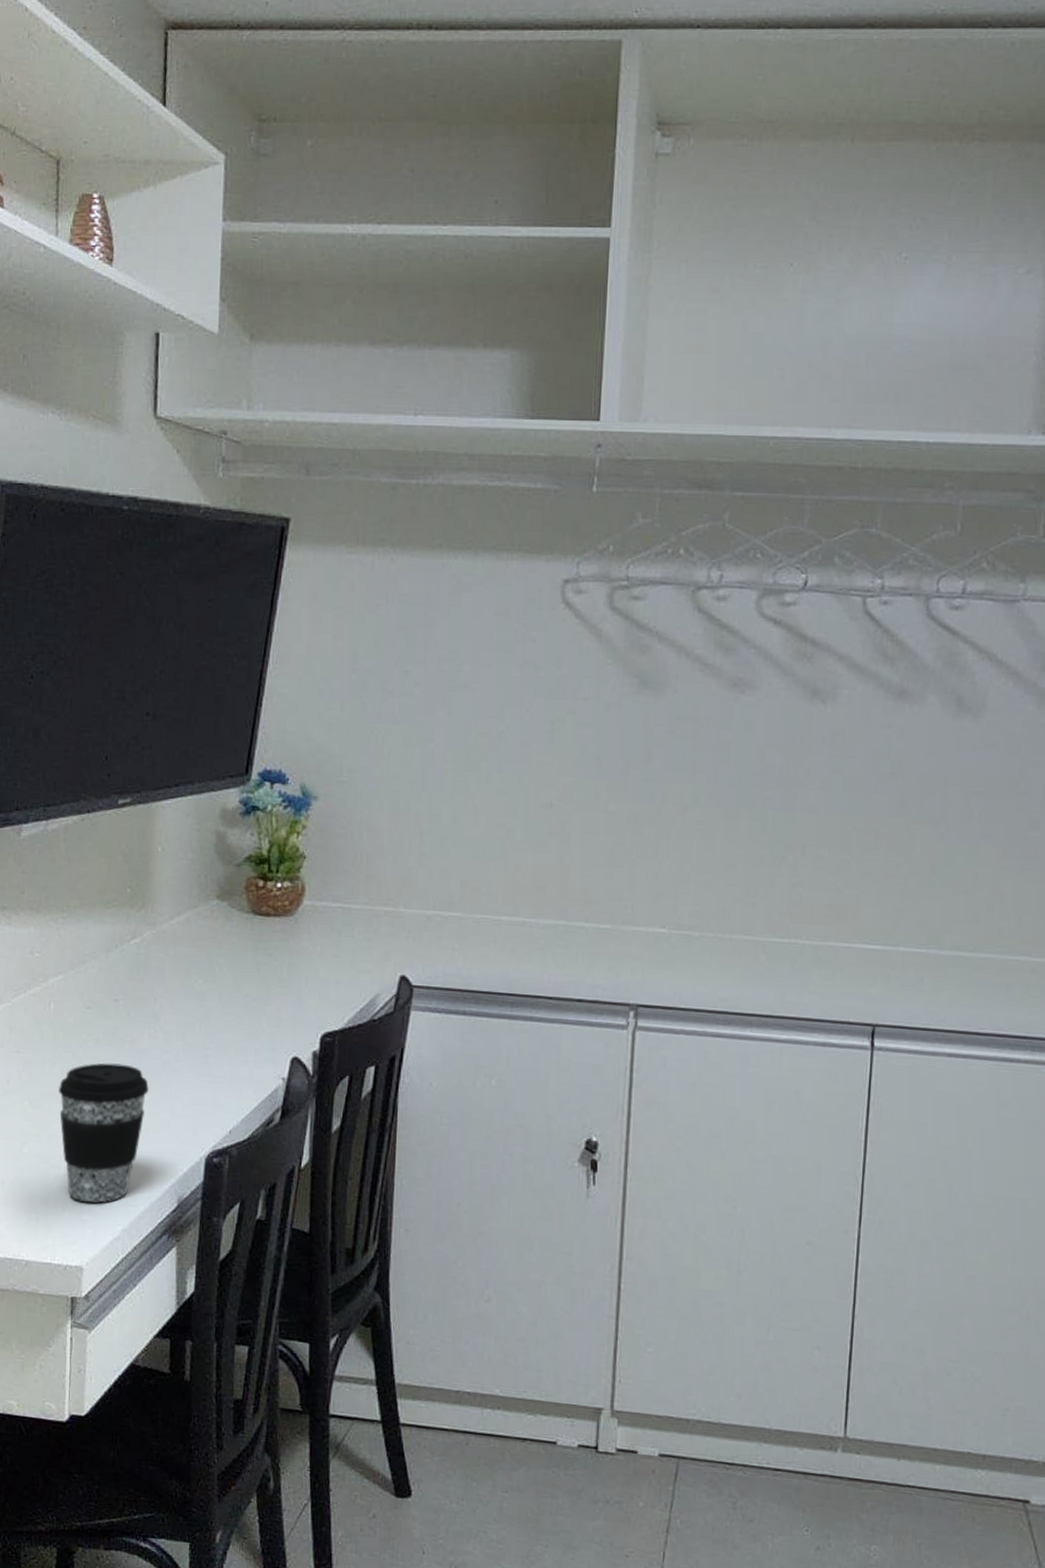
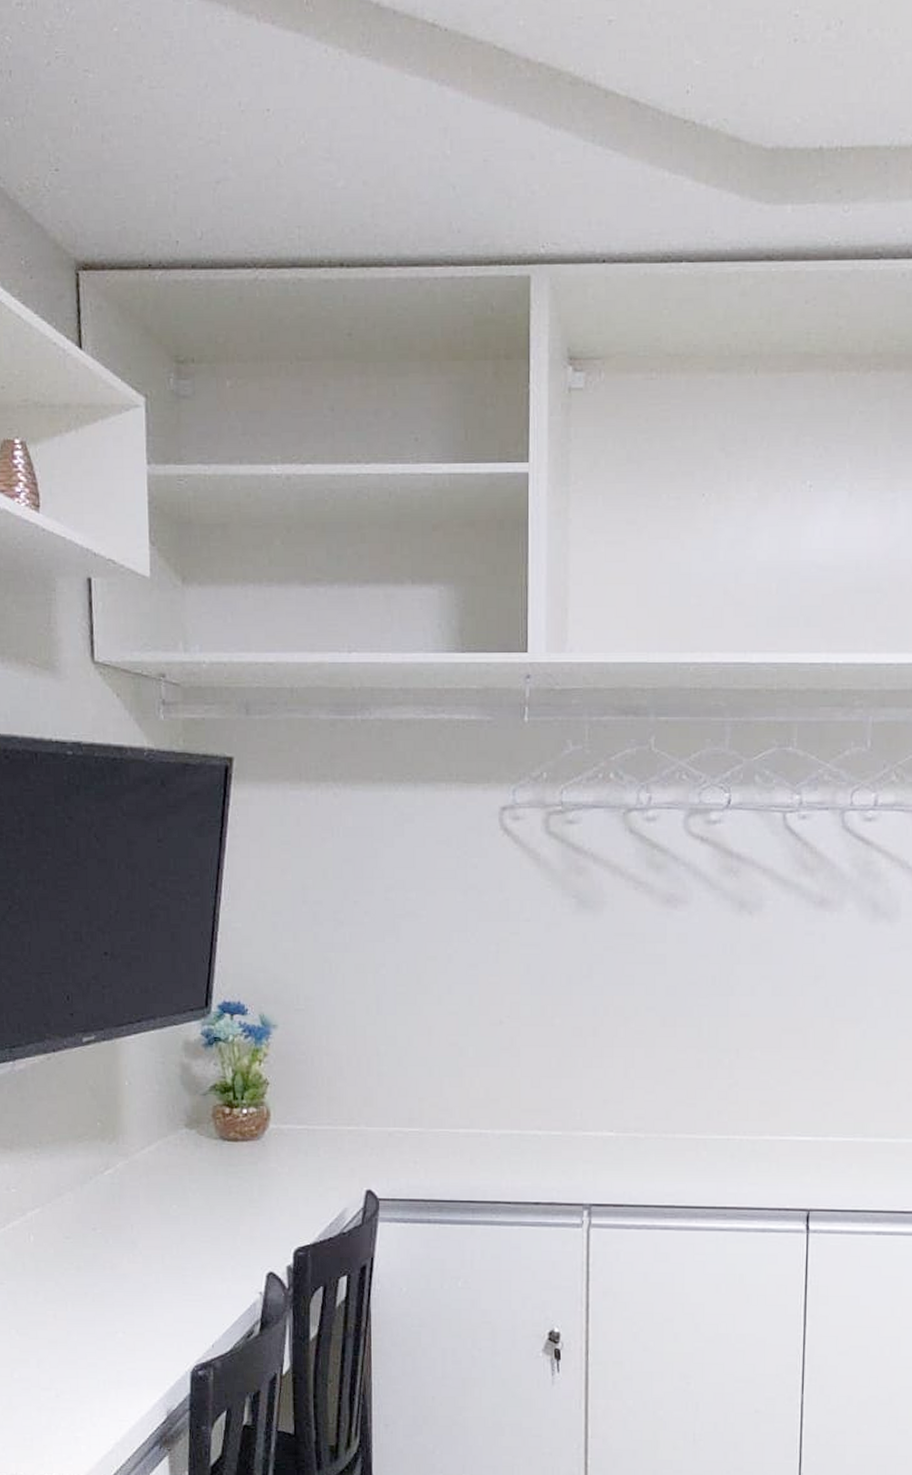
coffee cup: present [58,1063,149,1203] -> none [43,1289,132,1421]

